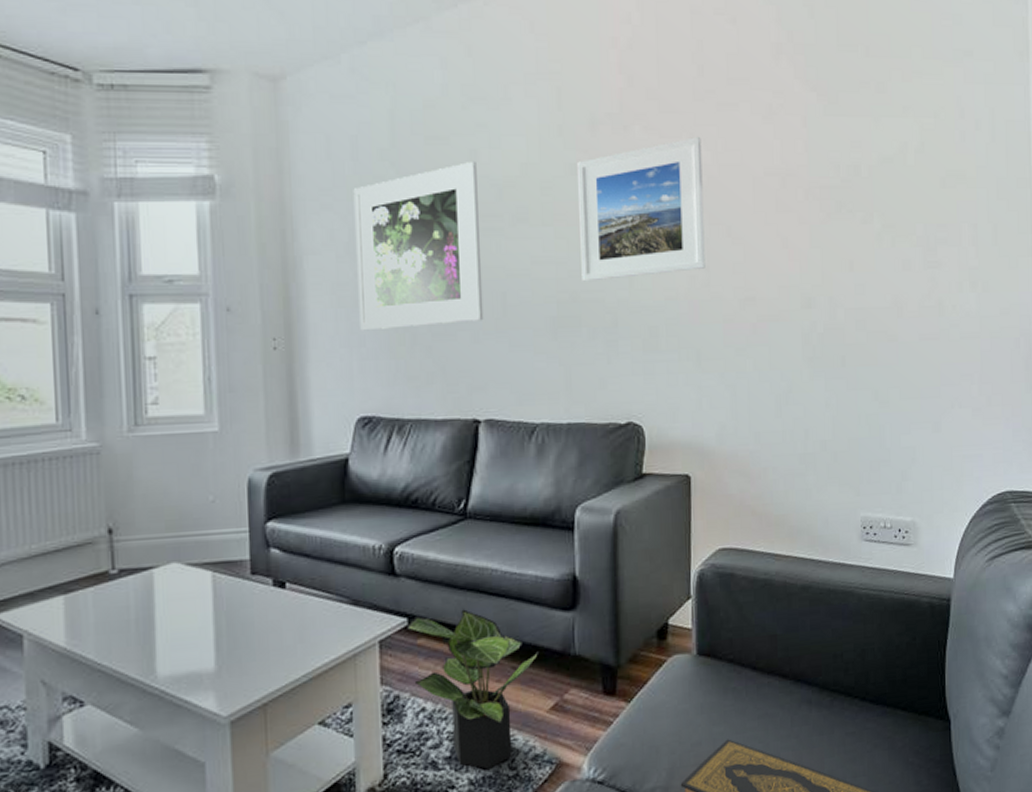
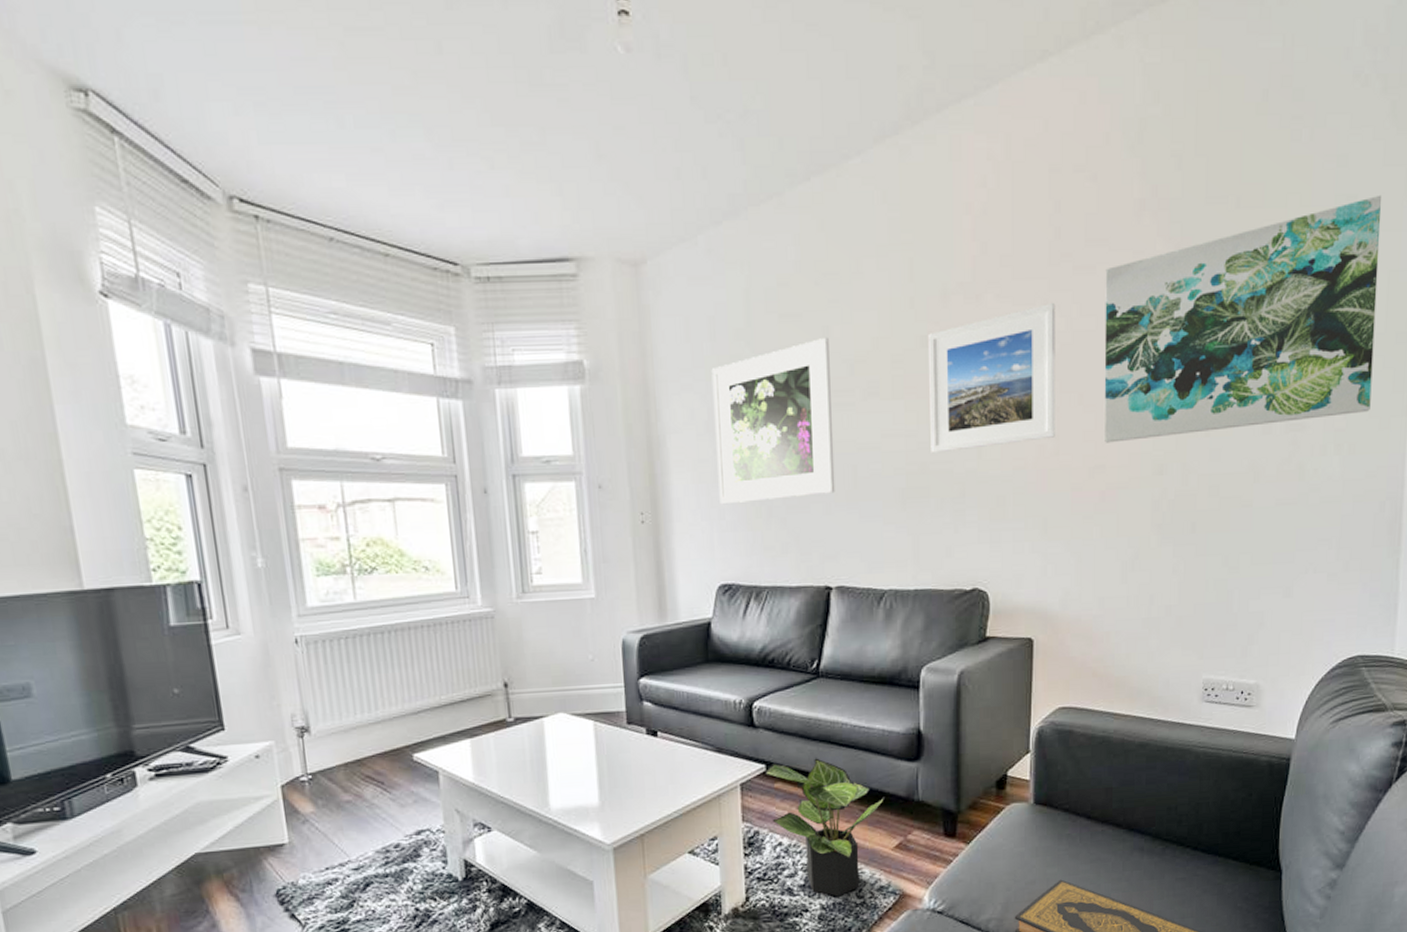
wall art: none [747,51,999,275] -> present [1104,194,1382,443]

